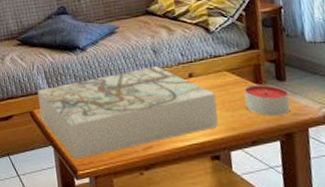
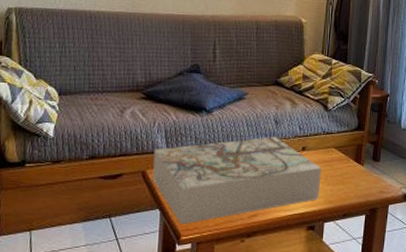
candle: present [244,83,290,116] -> none [345,162,380,192]

